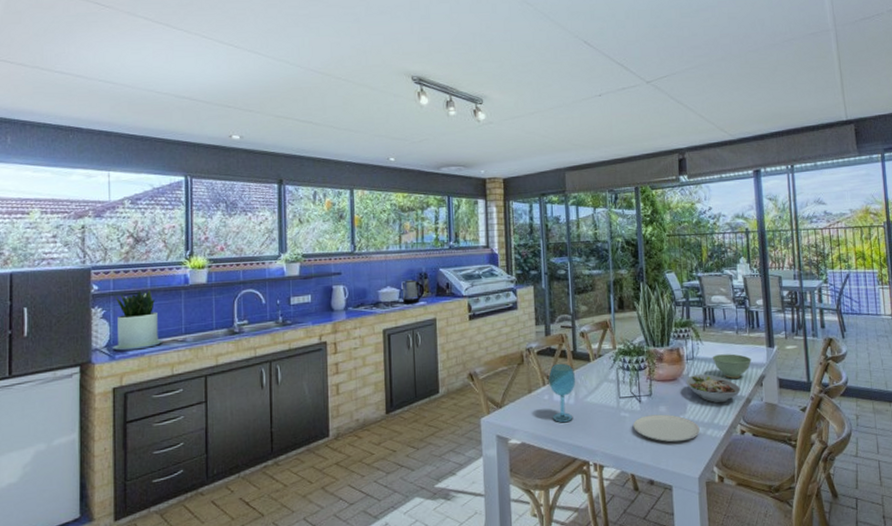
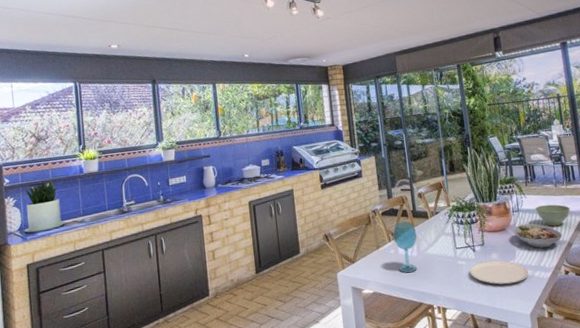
kettle: present [401,279,425,304] -> none [261,157,282,179]

